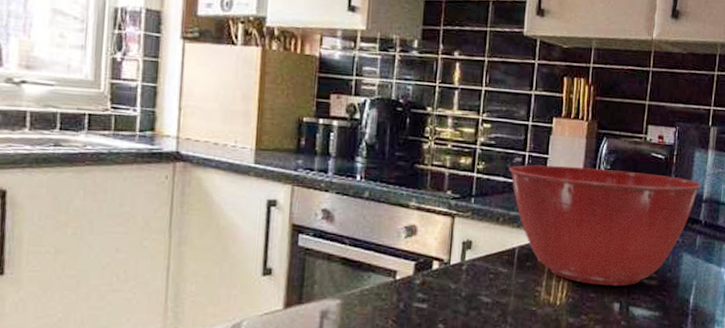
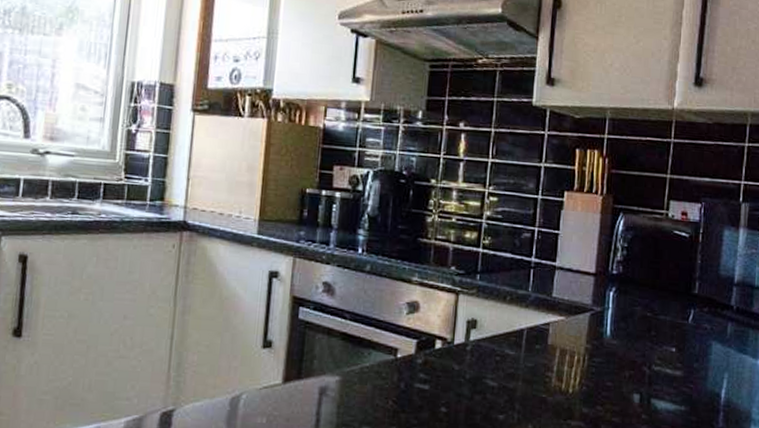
mixing bowl: present [509,164,702,286] -> none [517,240,732,376]

